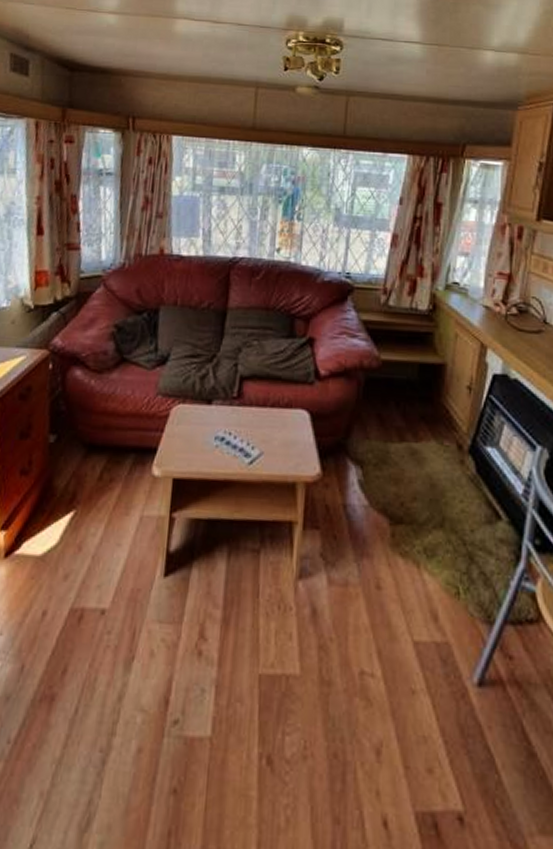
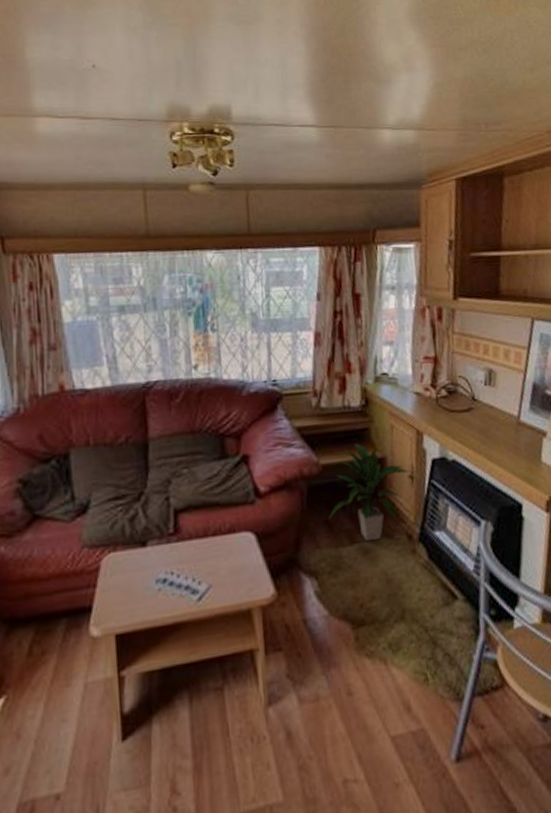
indoor plant: none [382,345,470,444] -> present [329,443,411,542]

